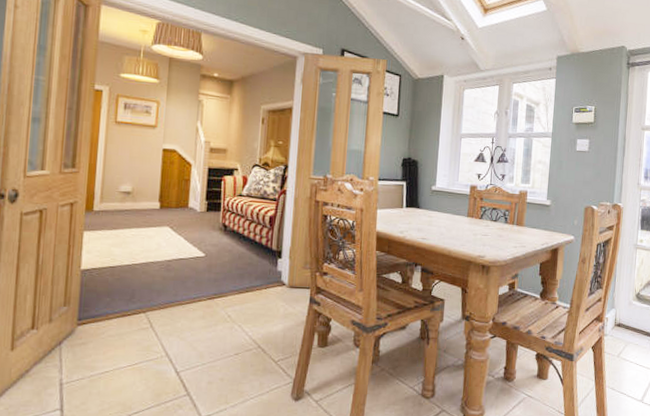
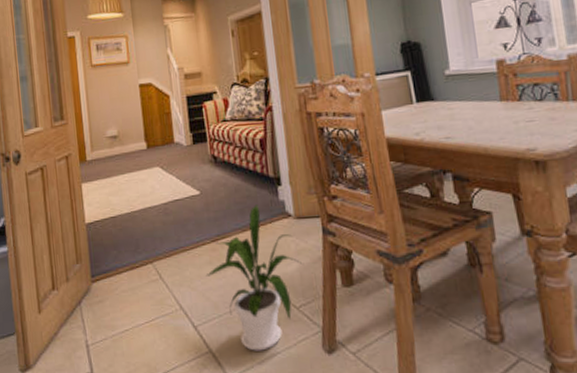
house plant: none [196,272,288,396] -> present [206,204,303,351]

